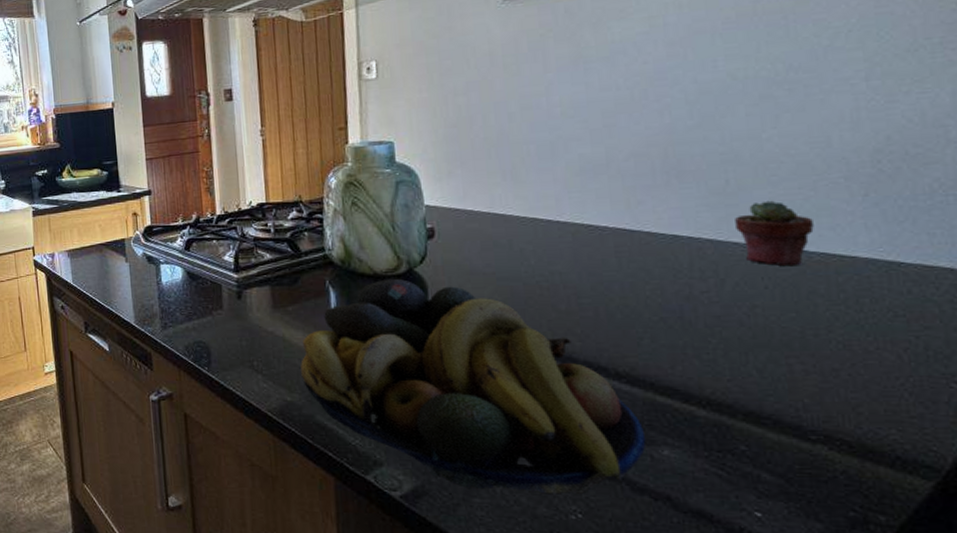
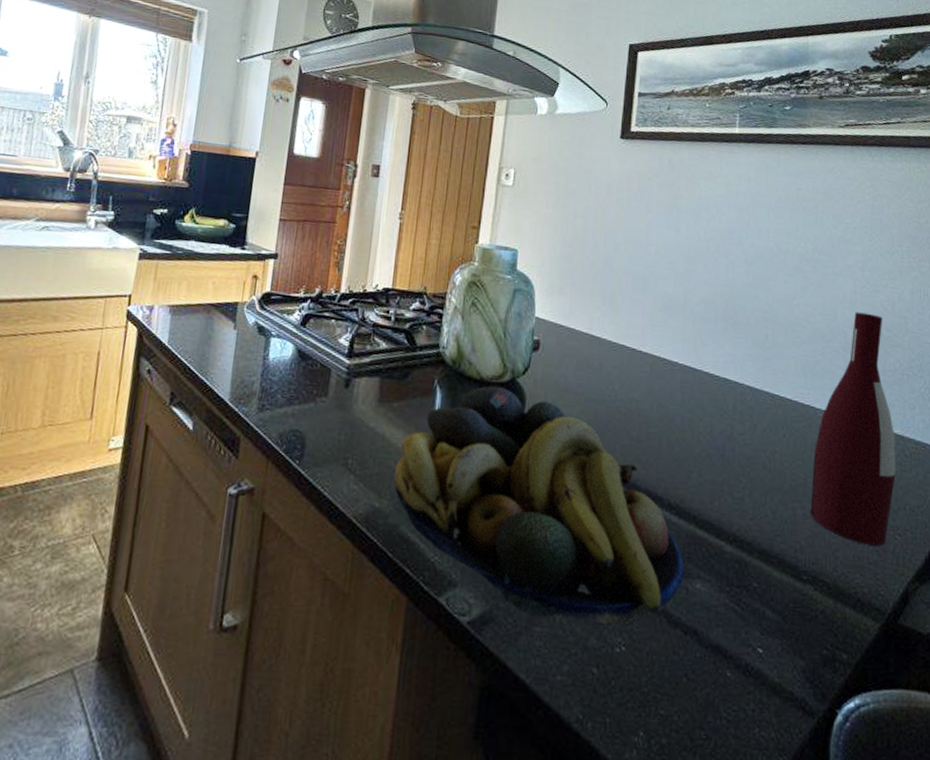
potted succulent: present [735,200,814,266] -> none [769,358,820,419]
wine bottle: none [812,130,945,397] -> present [810,312,896,546]

